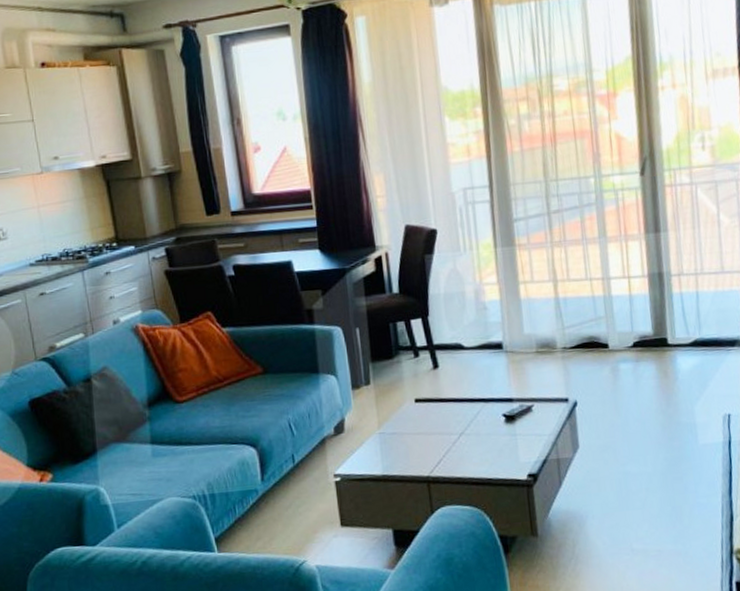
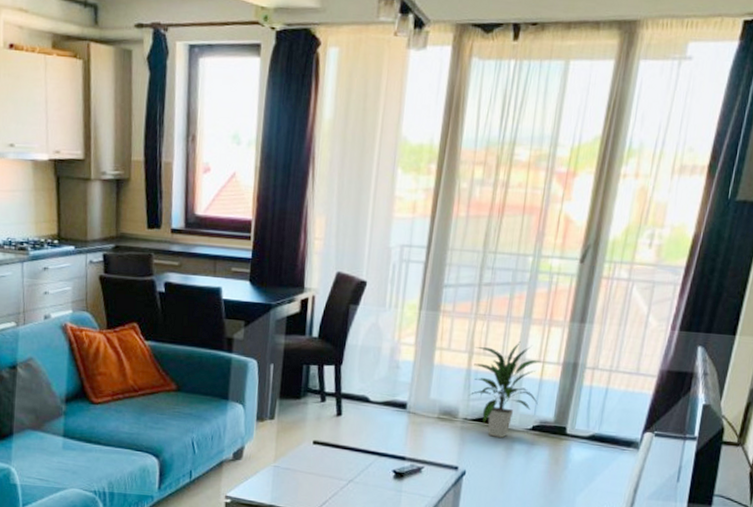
indoor plant: none [557,261,633,361] -> present [469,341,542,438]

